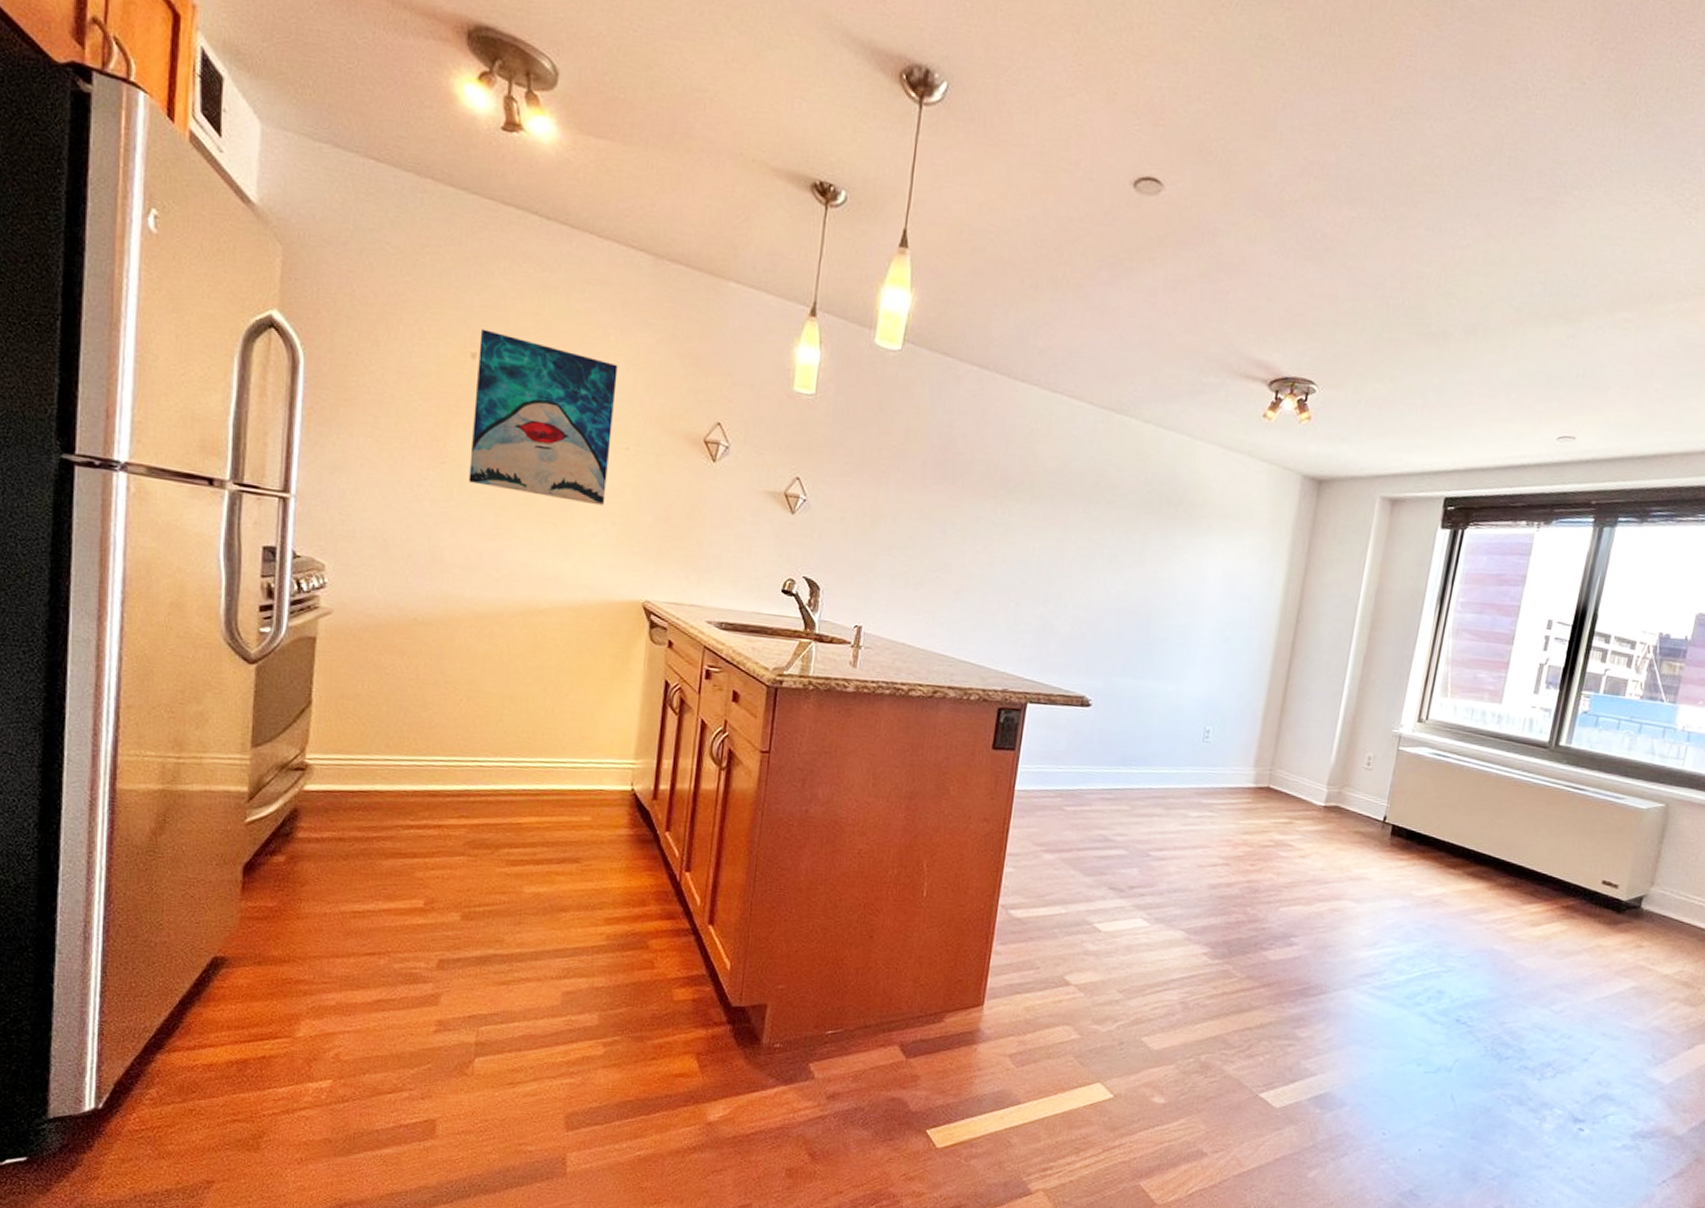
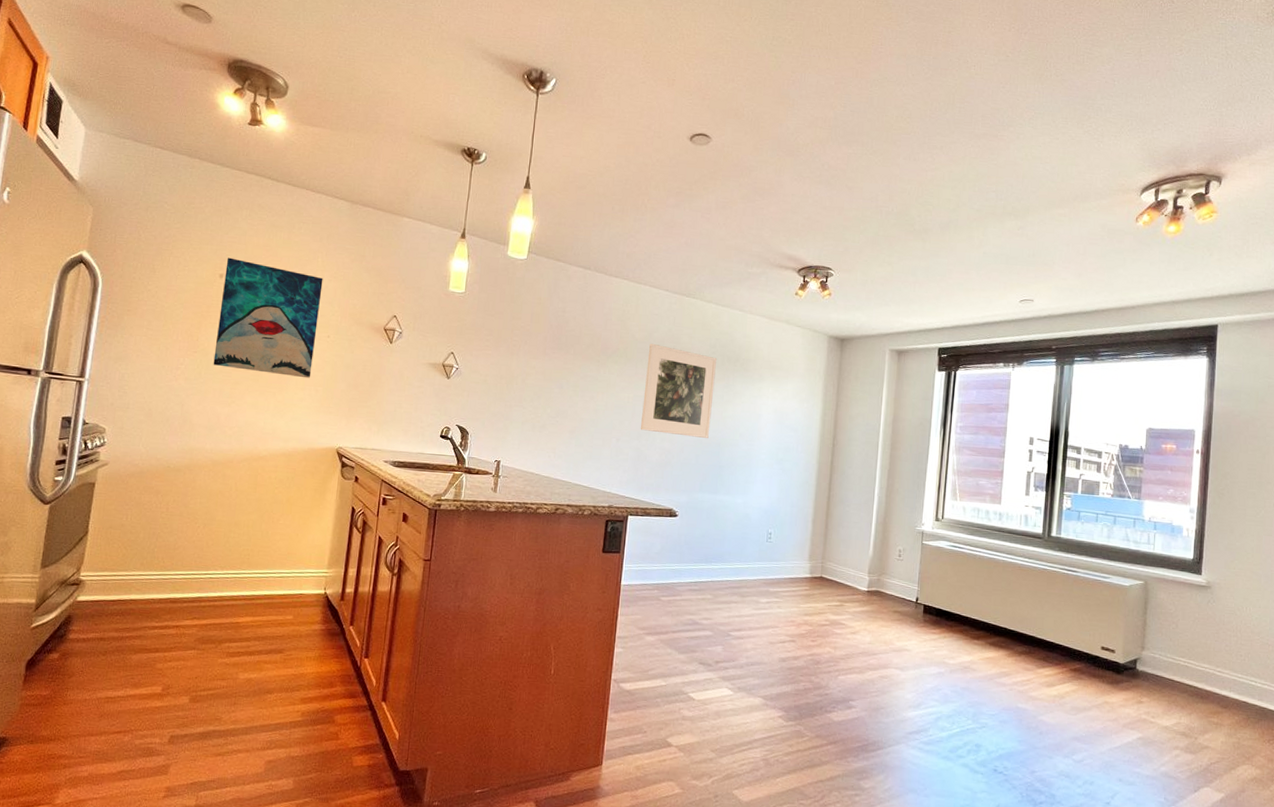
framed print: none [1047,475,1153,607] -> present [640,343,716,439]

